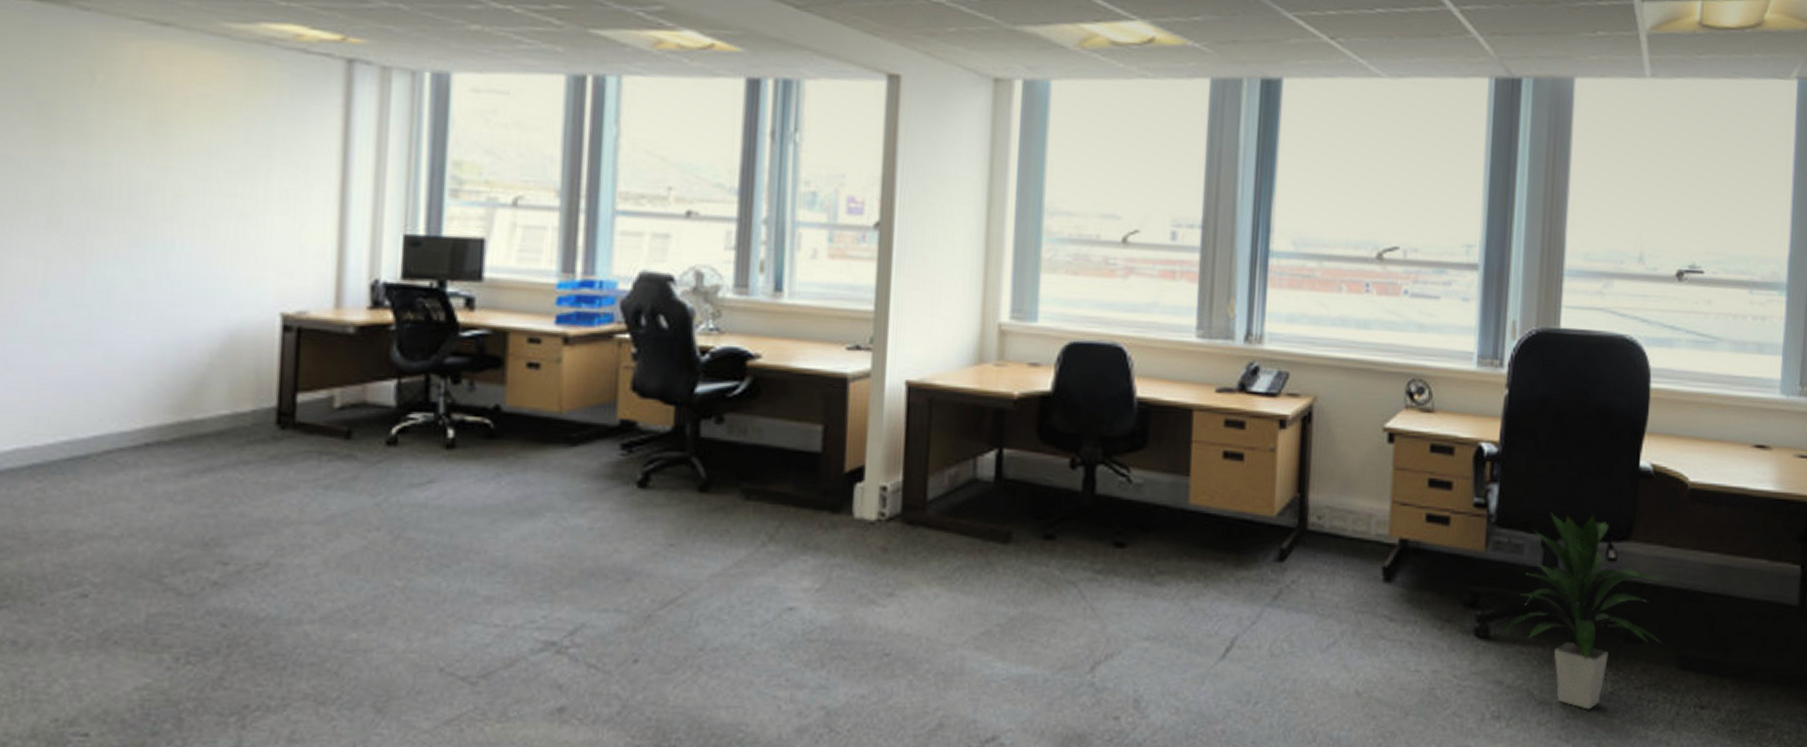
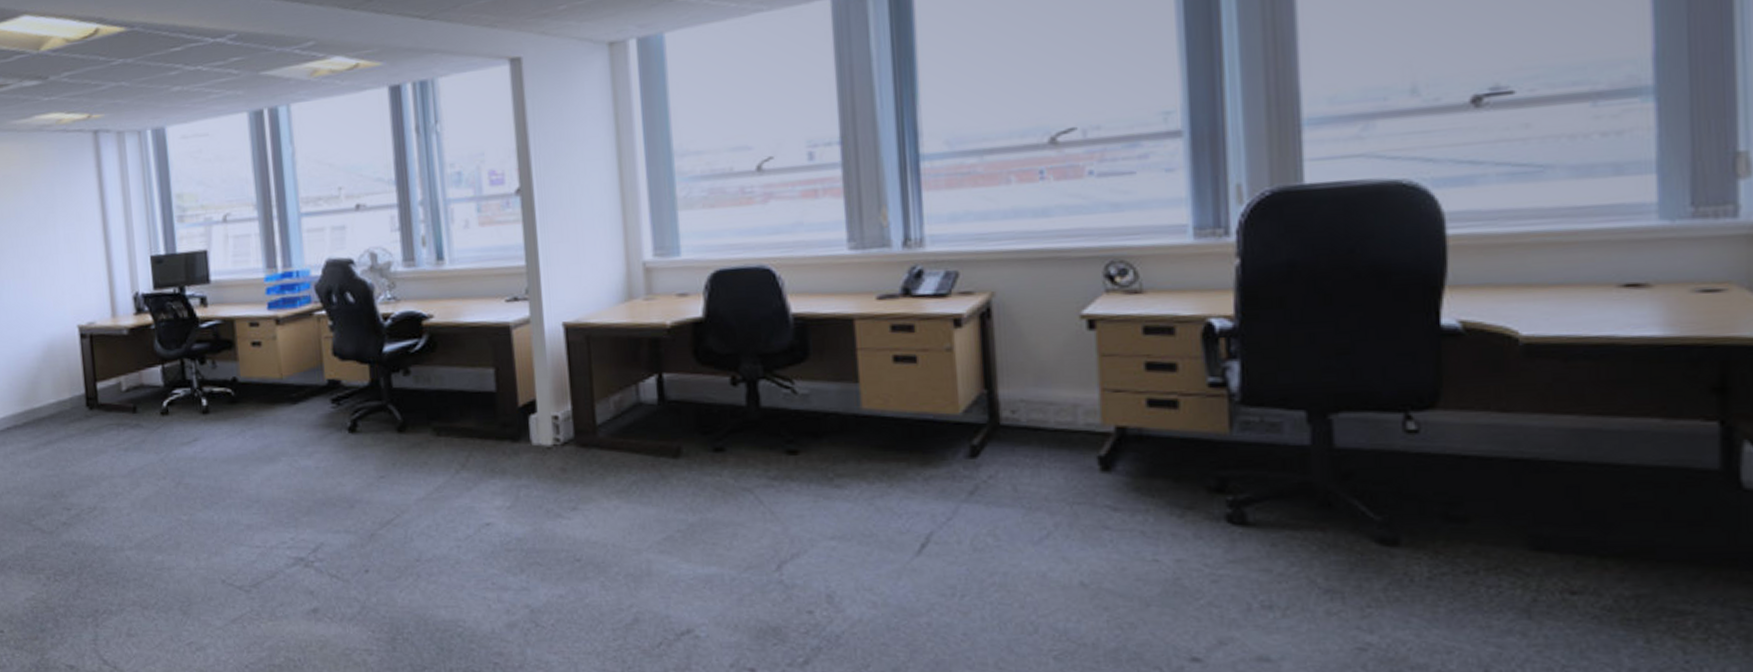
indoor plant: present [1500,512,1665,710] -> none [1261,384,1498,598]

